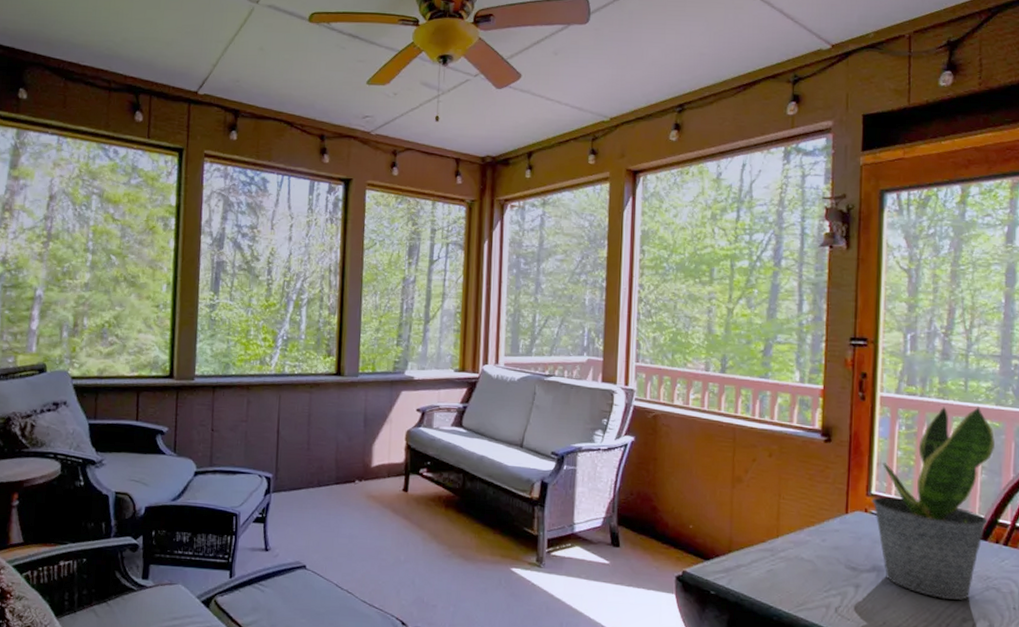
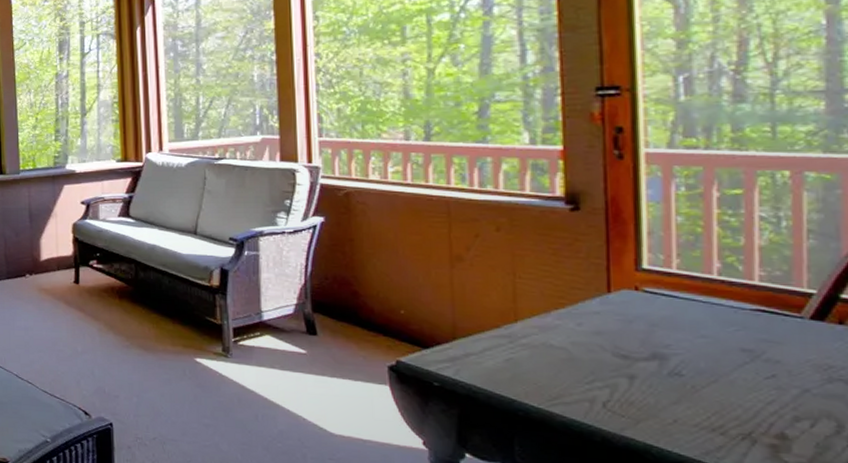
potted plant: present [871,406,996,600] -> none [643,156,828,395]

